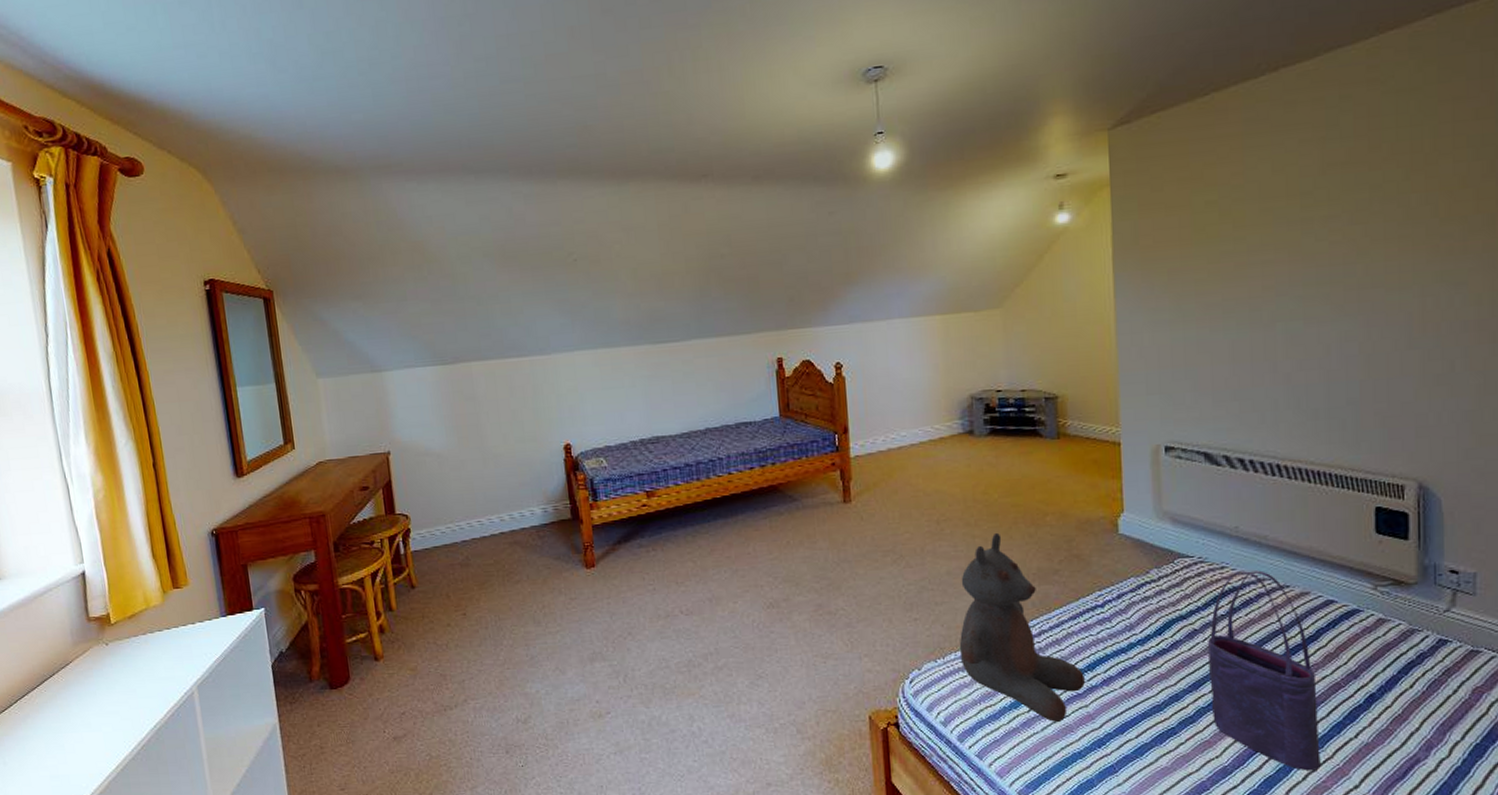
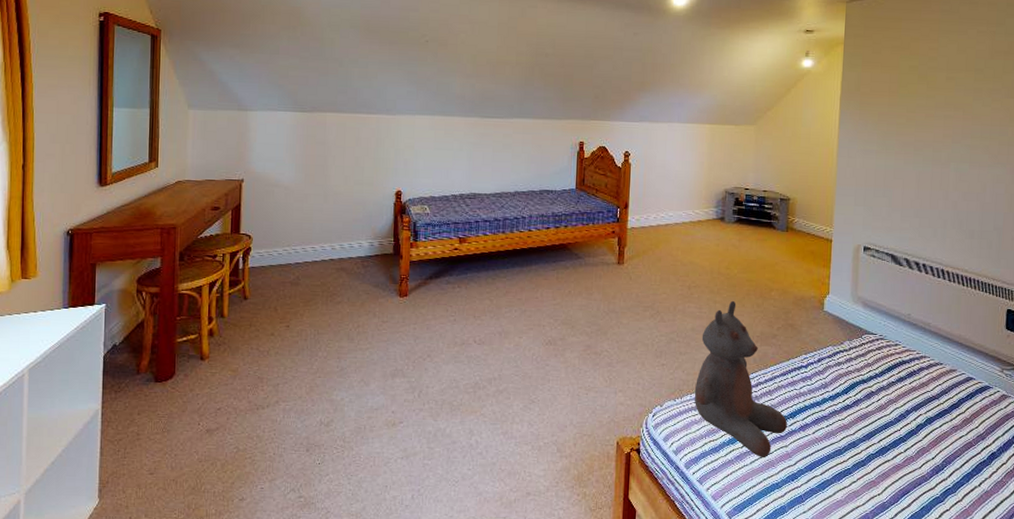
tote bag: present [1208,570,1321,771] -> none [879,349,955,510]

